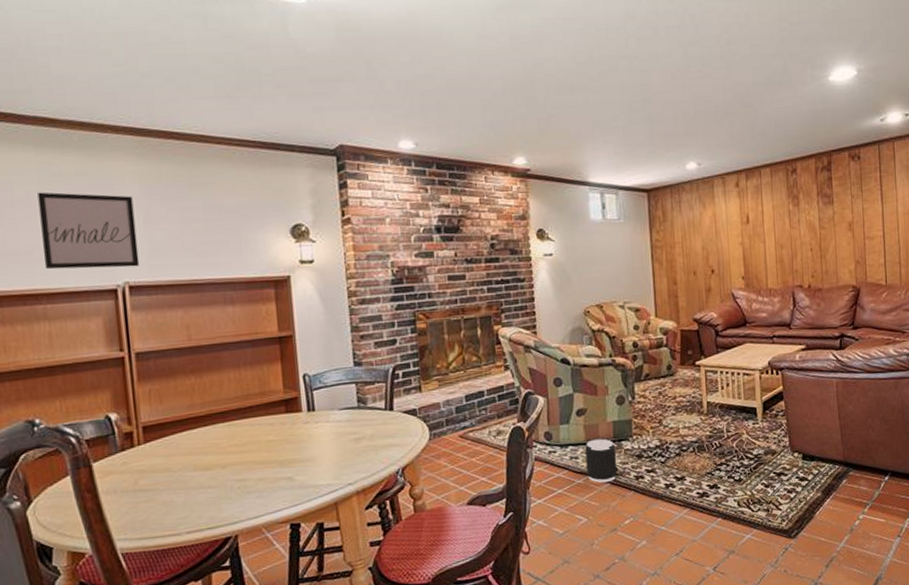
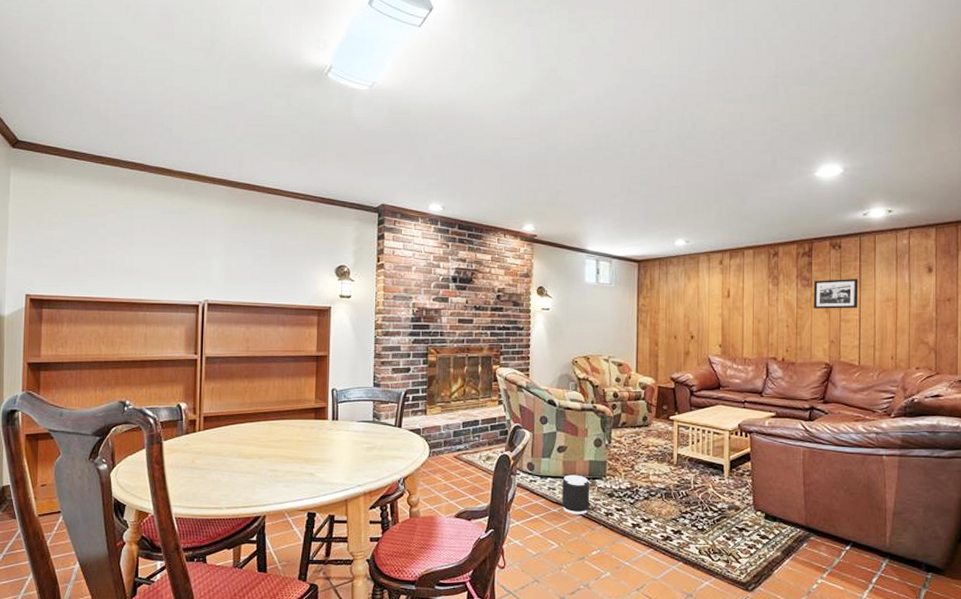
wall art: present [37,192,140,270] -> none [148,224,219,289]
picture frame: none [835,190,881,228] -> present [814,278,859,309]

